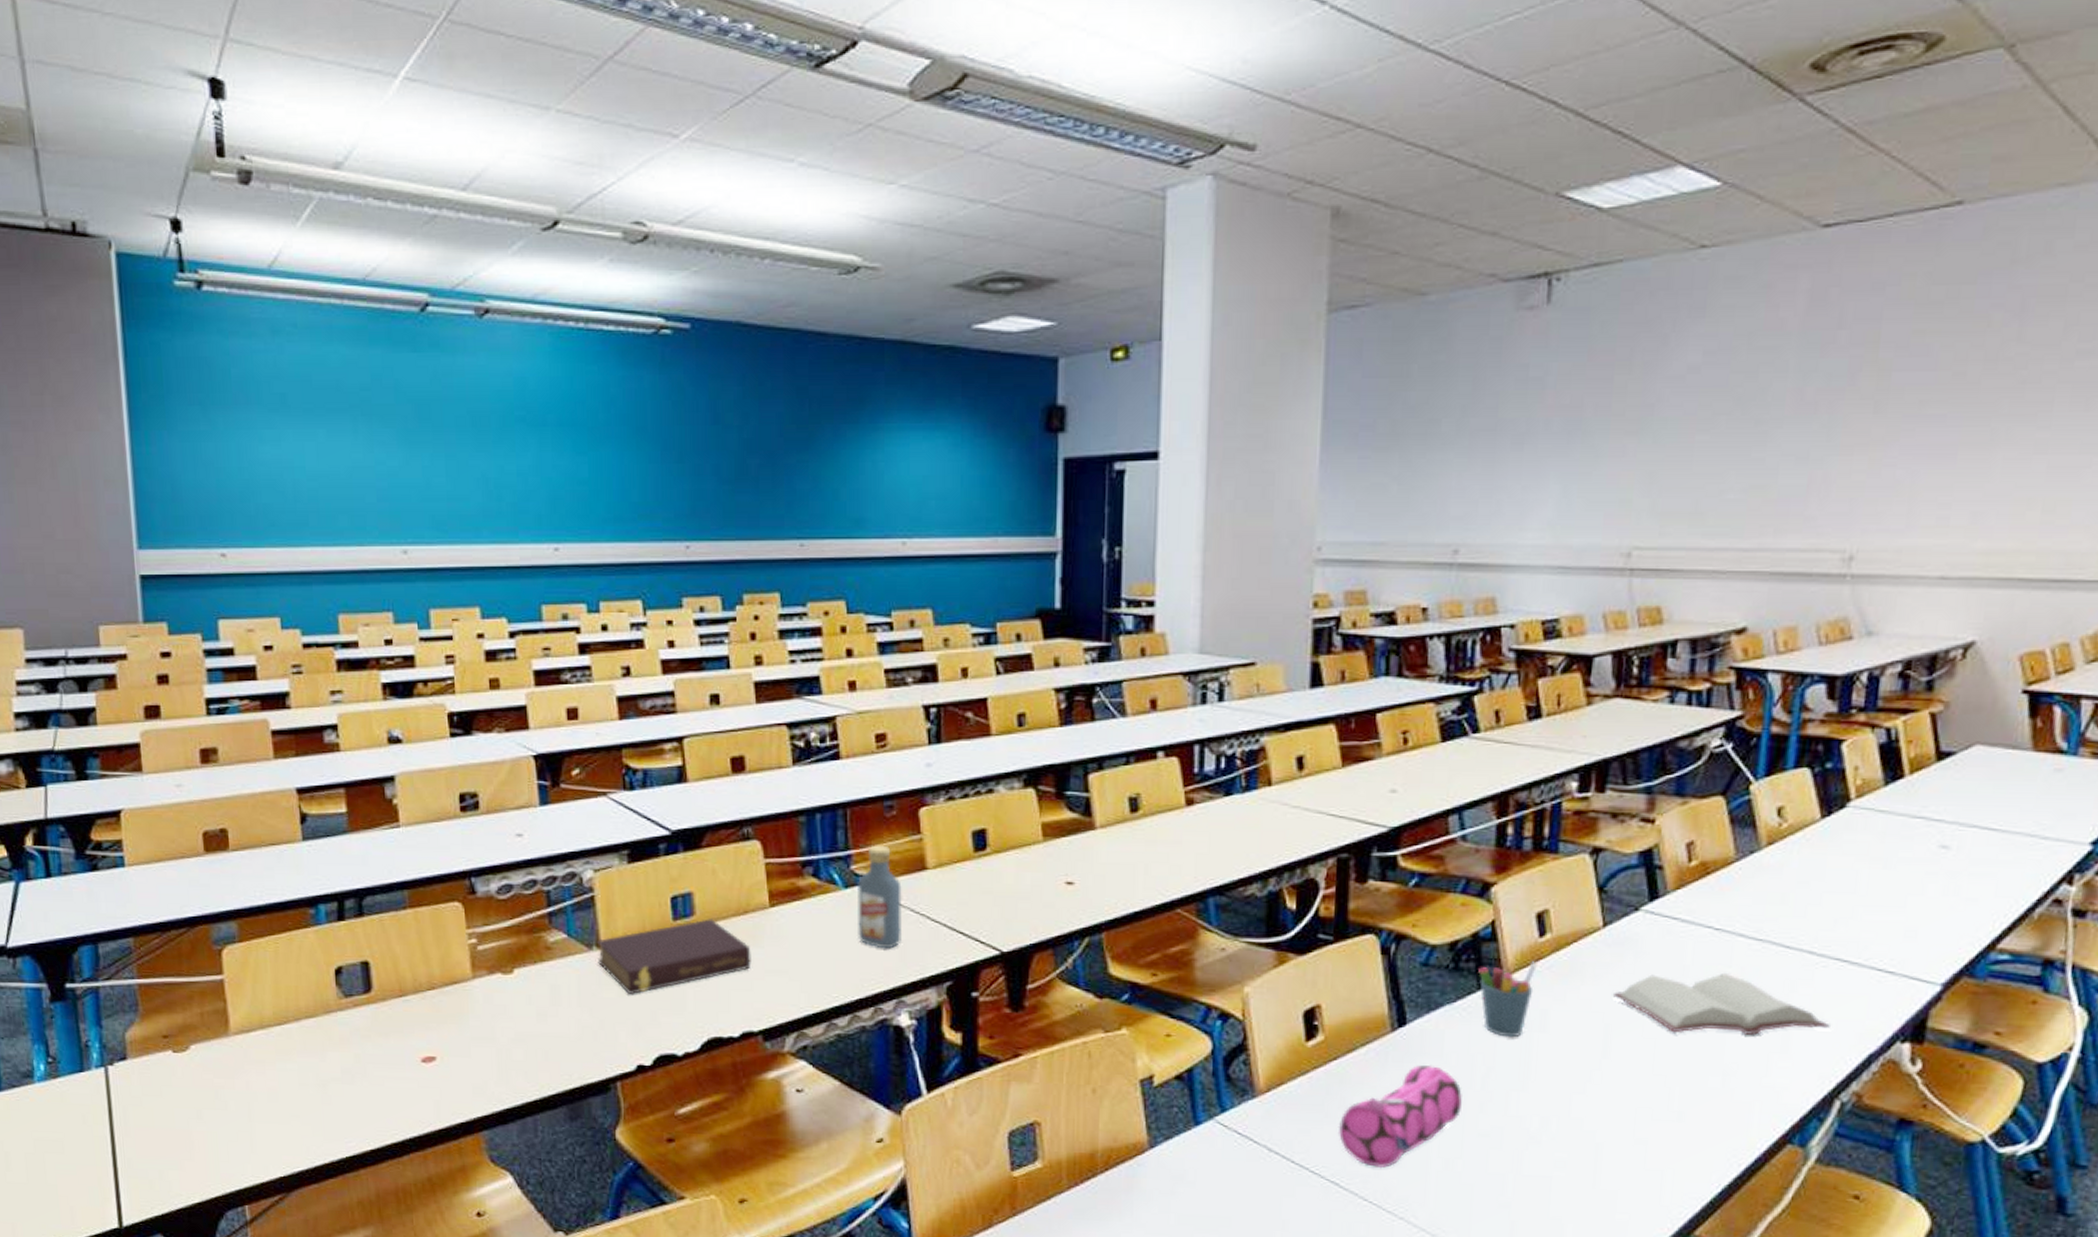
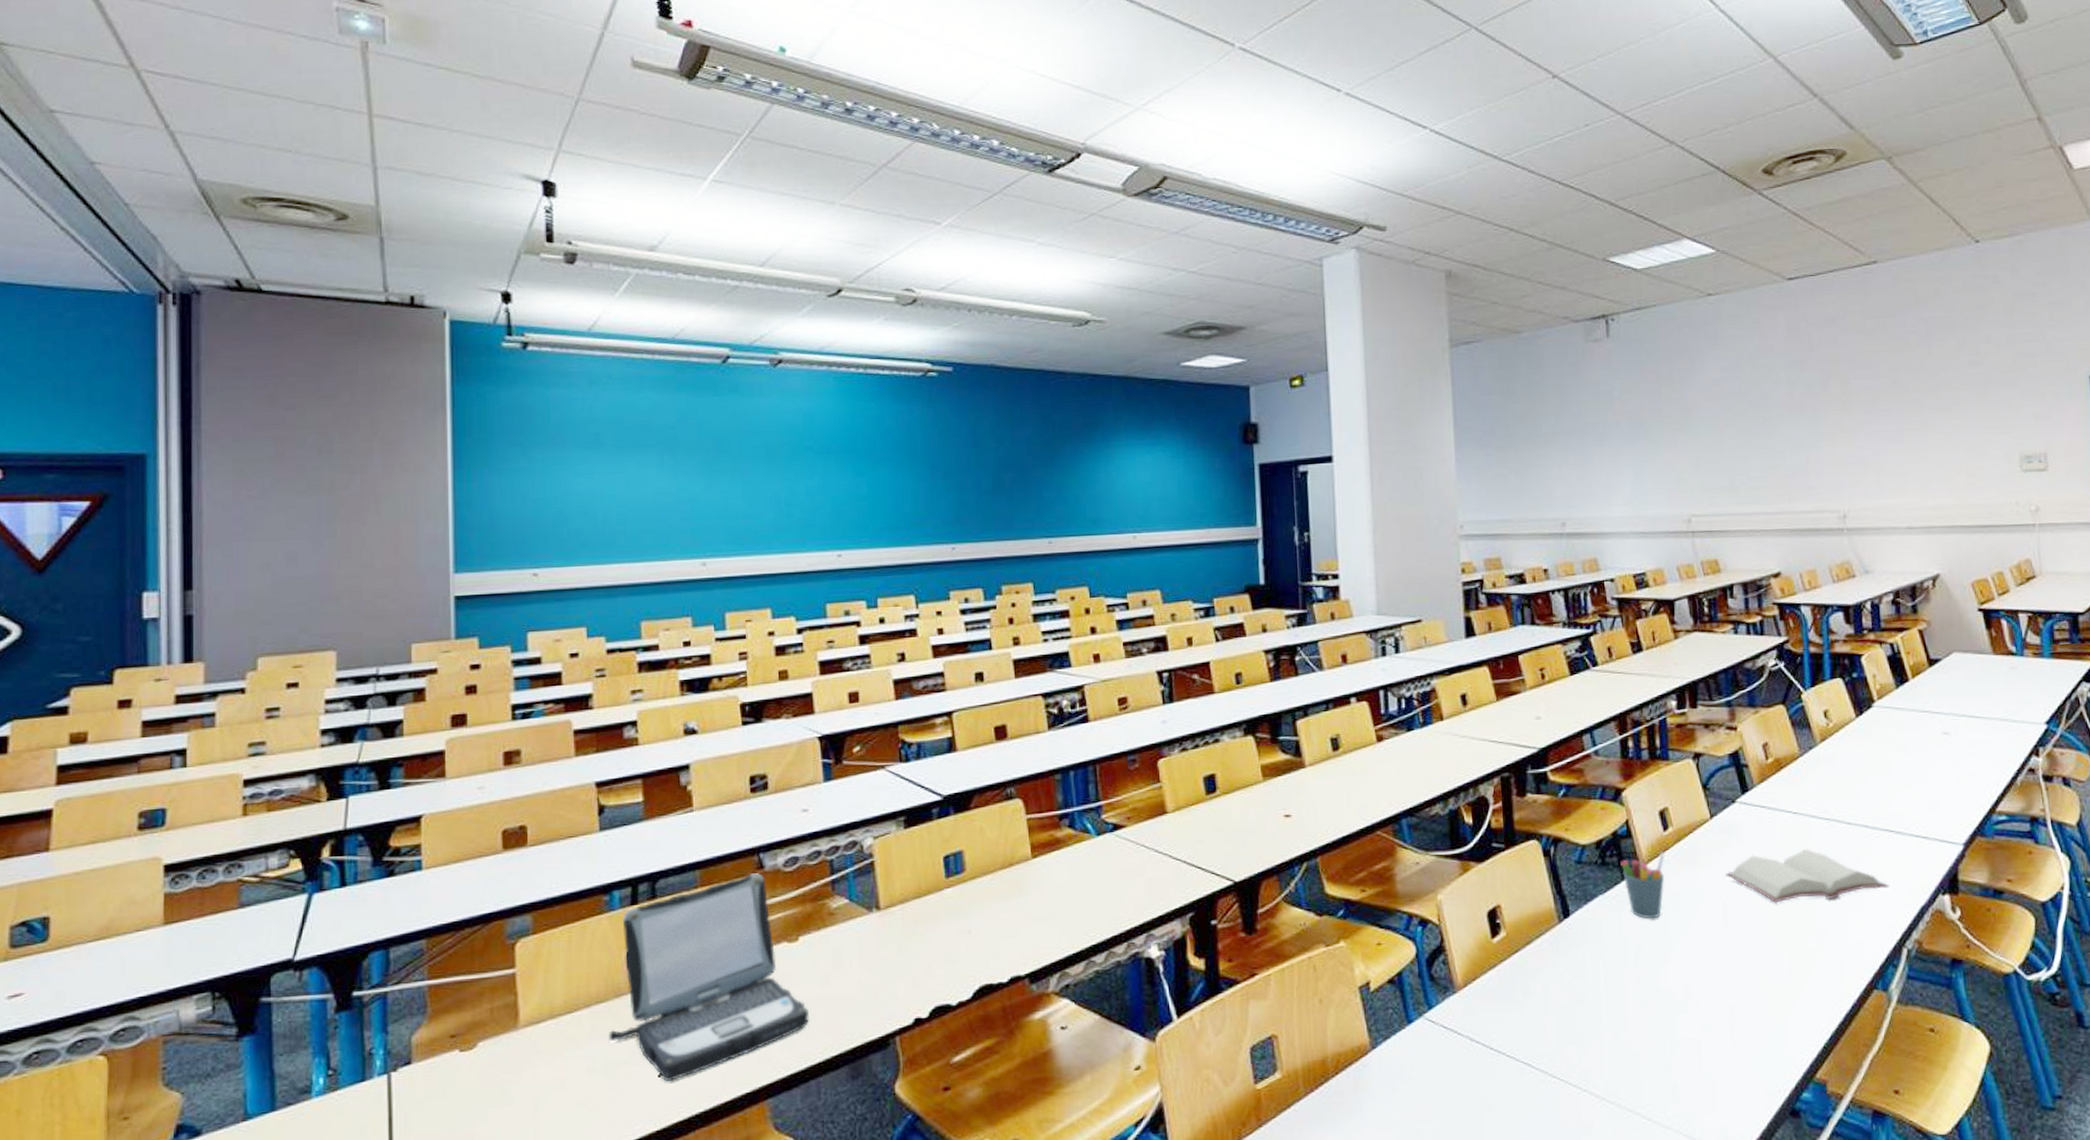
laptop: none [319,898,525,1104] -> present [608,873,809,1082]
book: present [596,919,751,995] -> none [876,873,1017,952]
vodka: present [856,845,902,949] -> none [1107,794,1148,888]
pencil case: present [1337,1064,1462,1169] -> none [1525,949,1622,1047]

